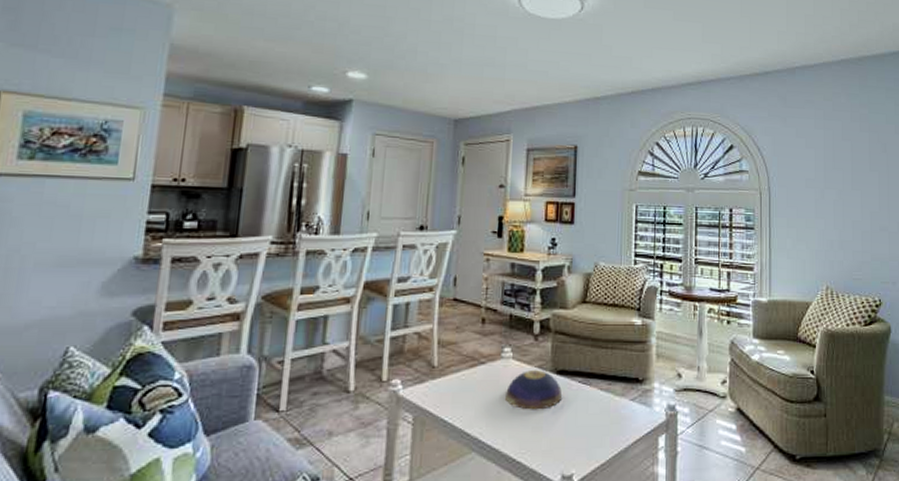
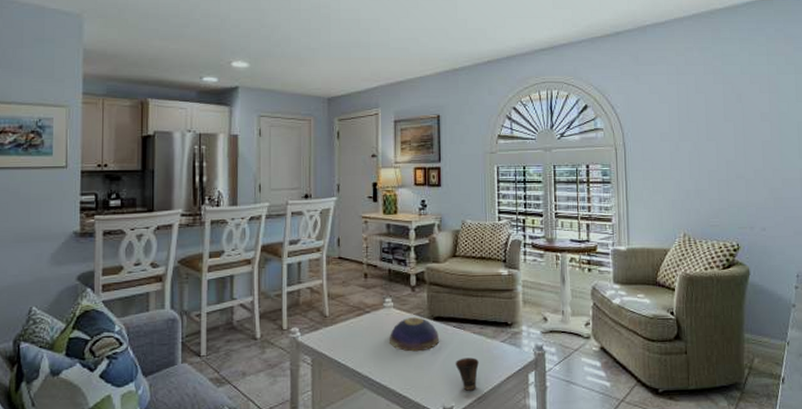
cup: none [578,417,605,456] -> present [455,357,479,391]

